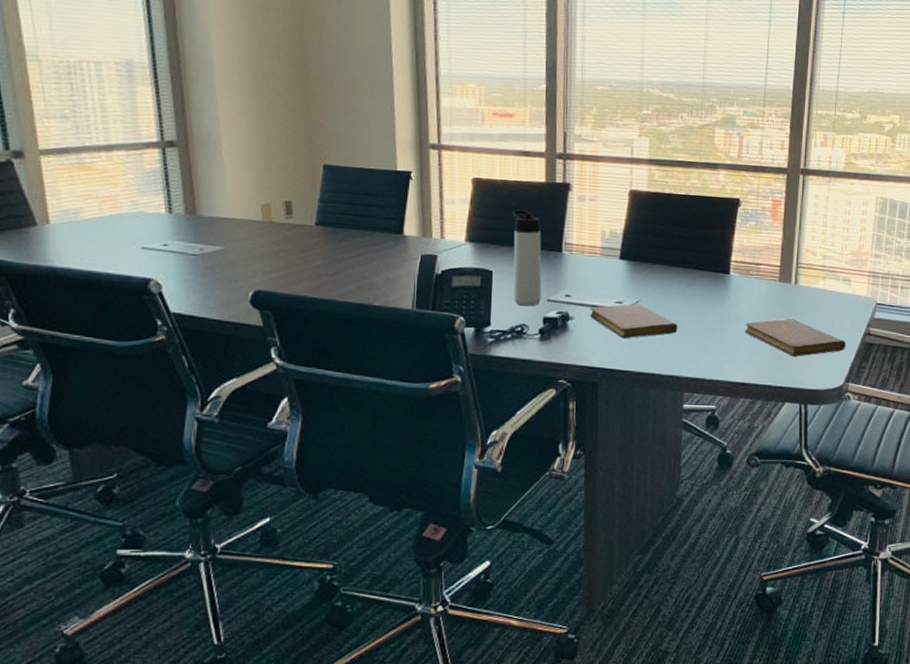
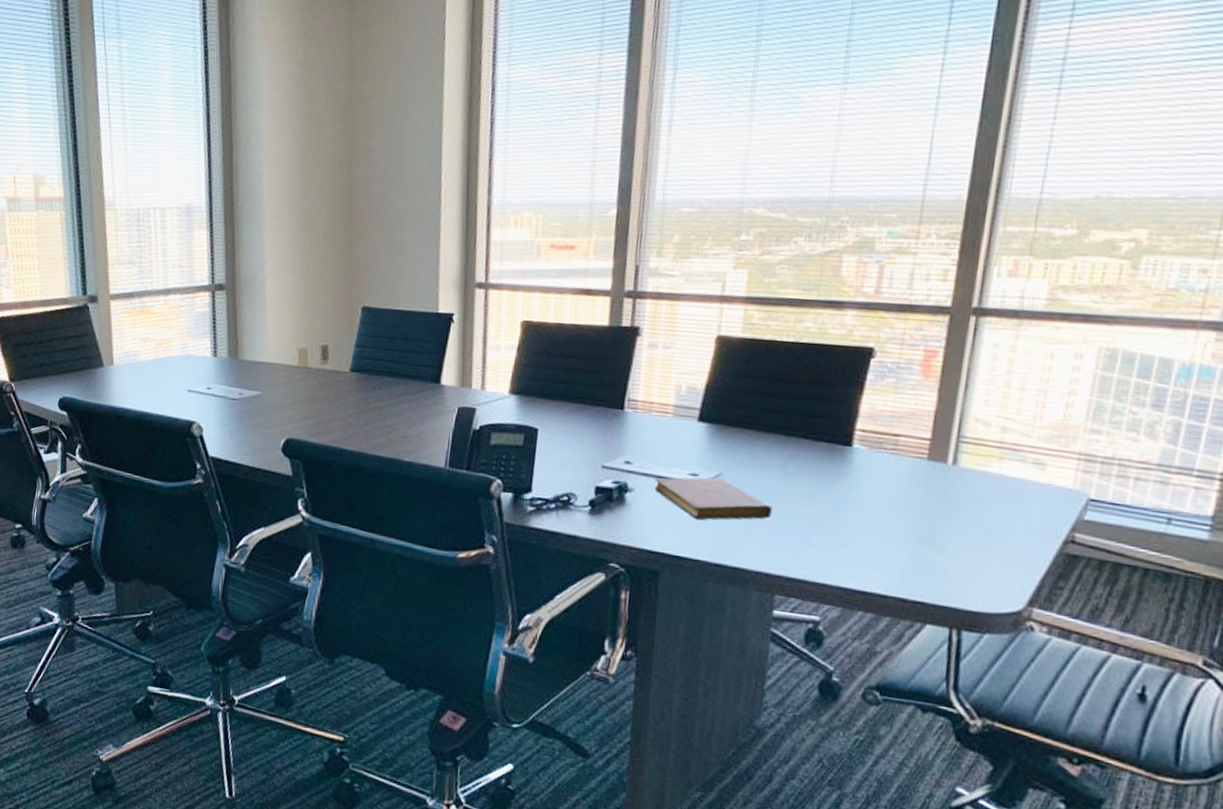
thermos bottle: present [512,209,542,306] -> none [560,358,600,473]
notebook: present [745,319,846,357] -> none [870,511,1033,564]

